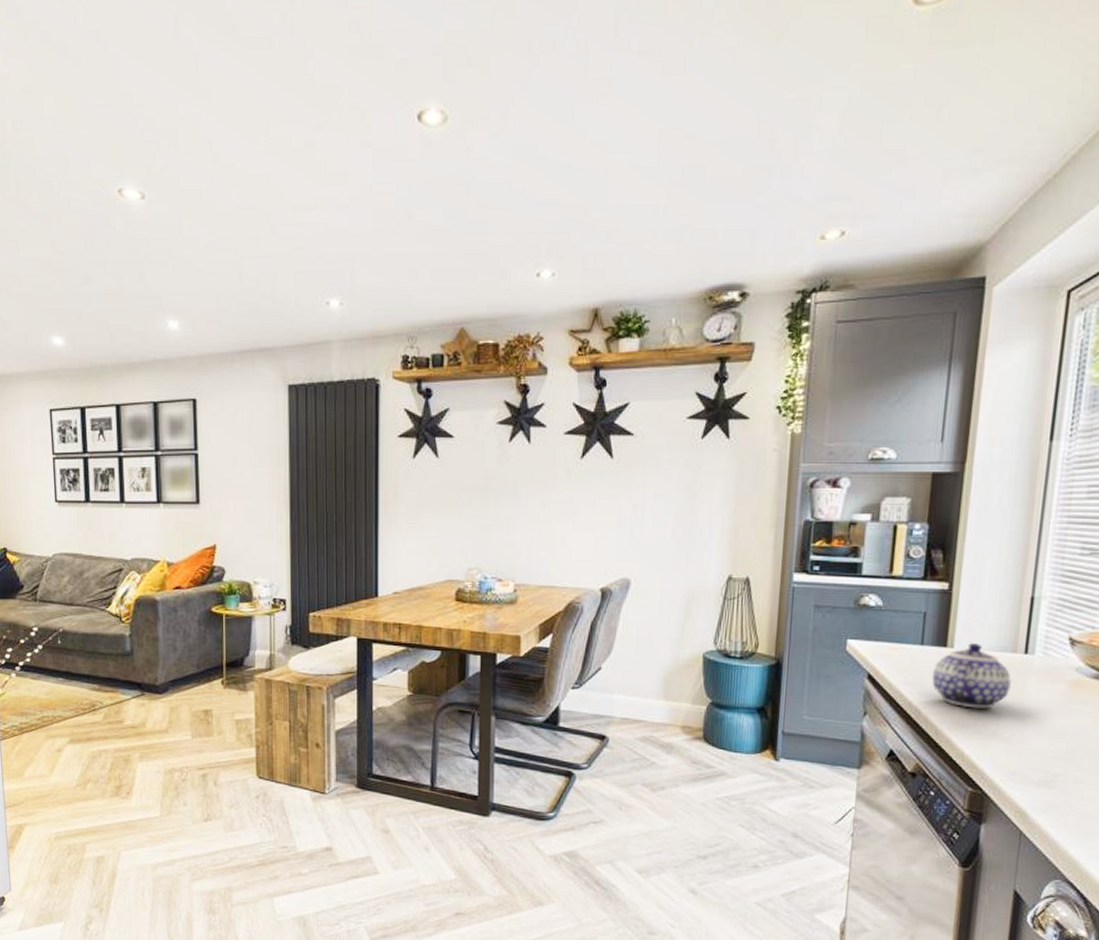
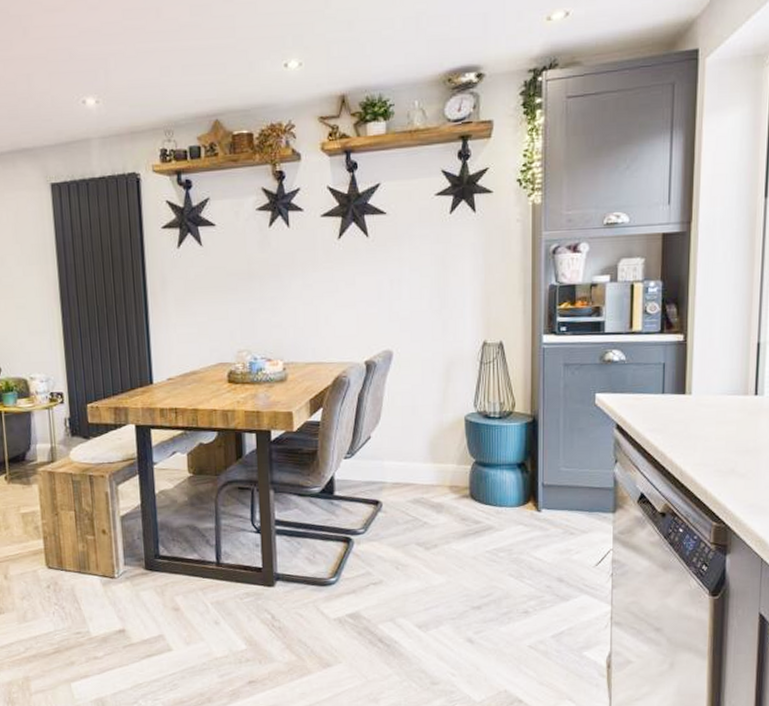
teapot: present [931,642,1011,709] -> none [674,388,745,449]

